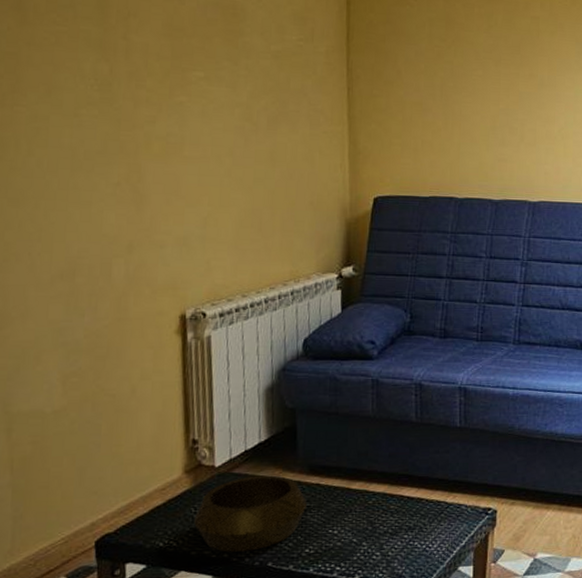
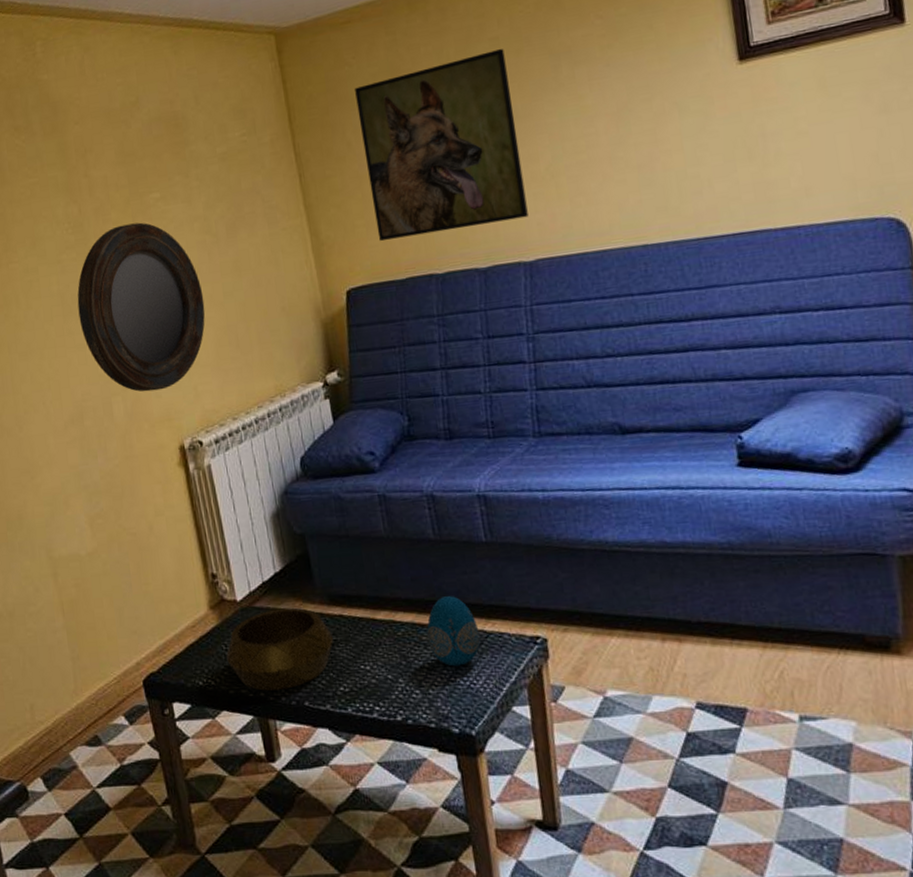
home mirror: none [89,94,233,259] -> present [77,222,205,392]
decorative egg: none [395,471,441,532] -> present [427,596,481,667]
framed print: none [411,25,542,166] -> present [355,48,529,242]

